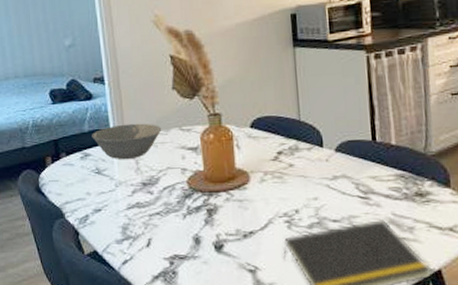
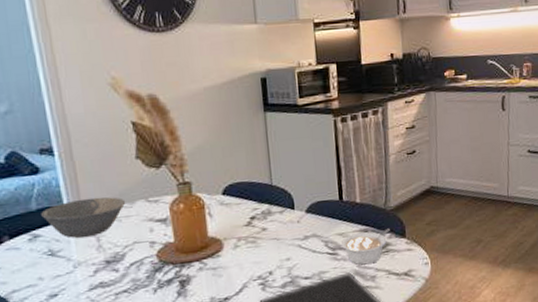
legume: none [373,175,431,214] -> present [340,228,390,265]

